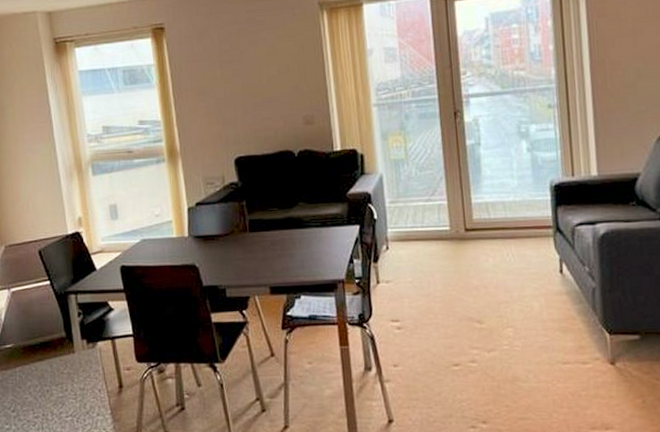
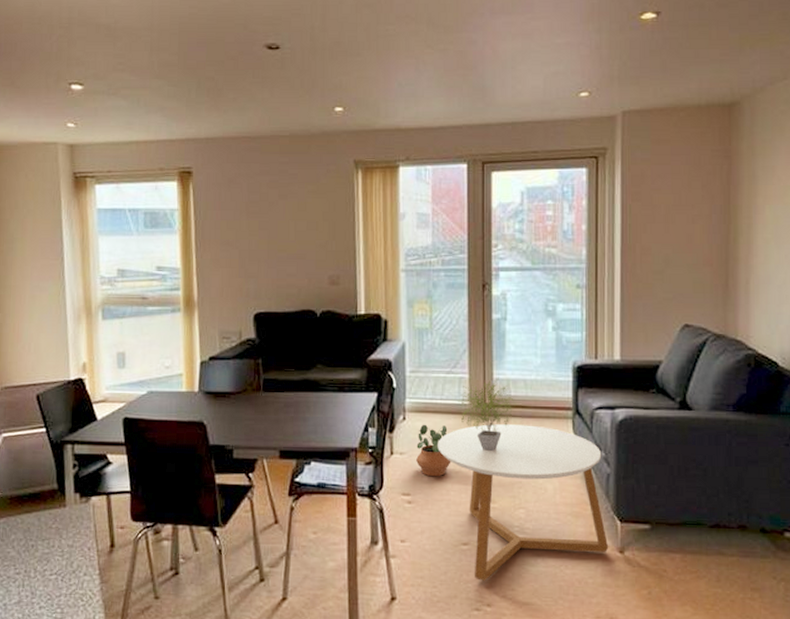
potted plant: none [401,252,437,303] -> present [416,424,451,477]
coffee table: none [422,245,600,400] -> present [438,424,609,582]
potted plant: none [438,201,497,274] -> present [458,377,517,452]

